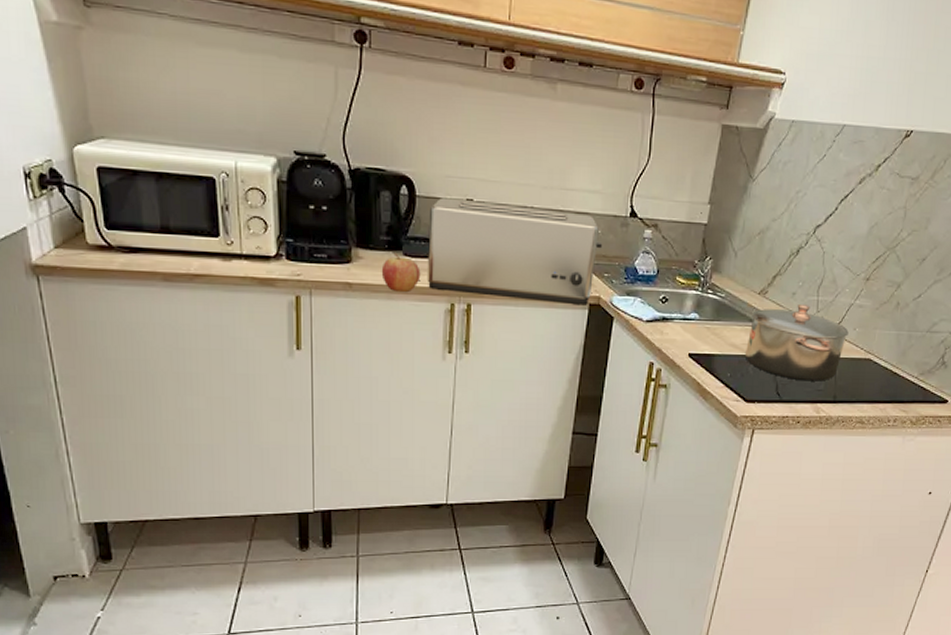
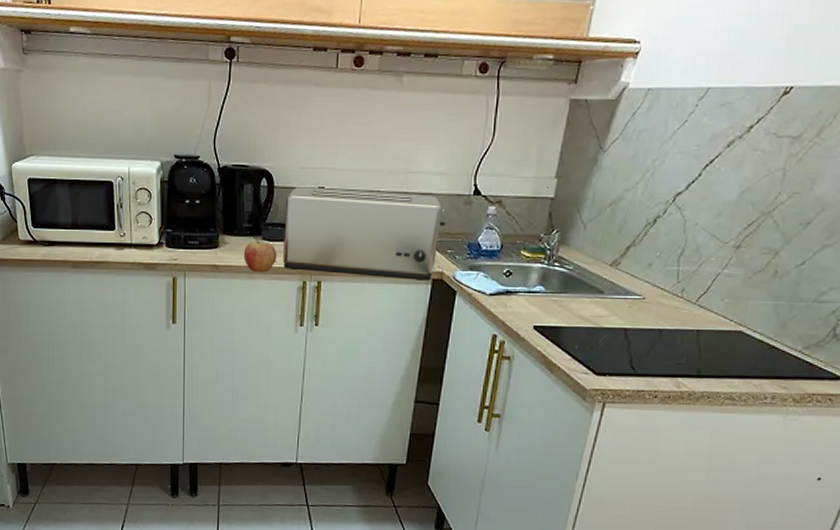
cooking pot: present [744,303,849,382] -> none [594,274,715,355]

